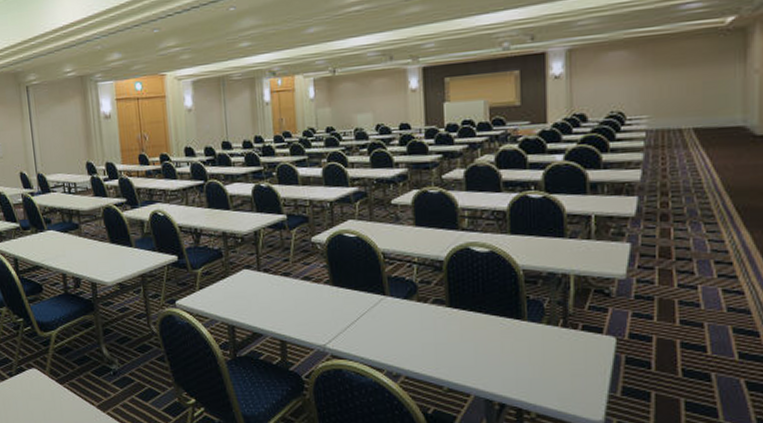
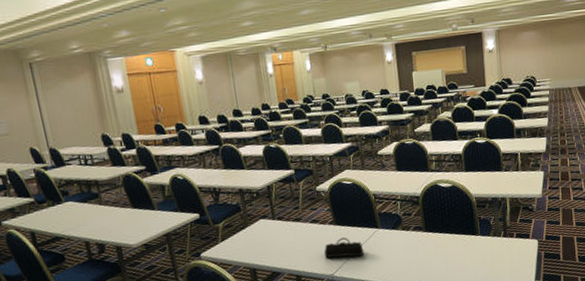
pencil case: none [315,301,366,328] -> present [324,237,364,259]

